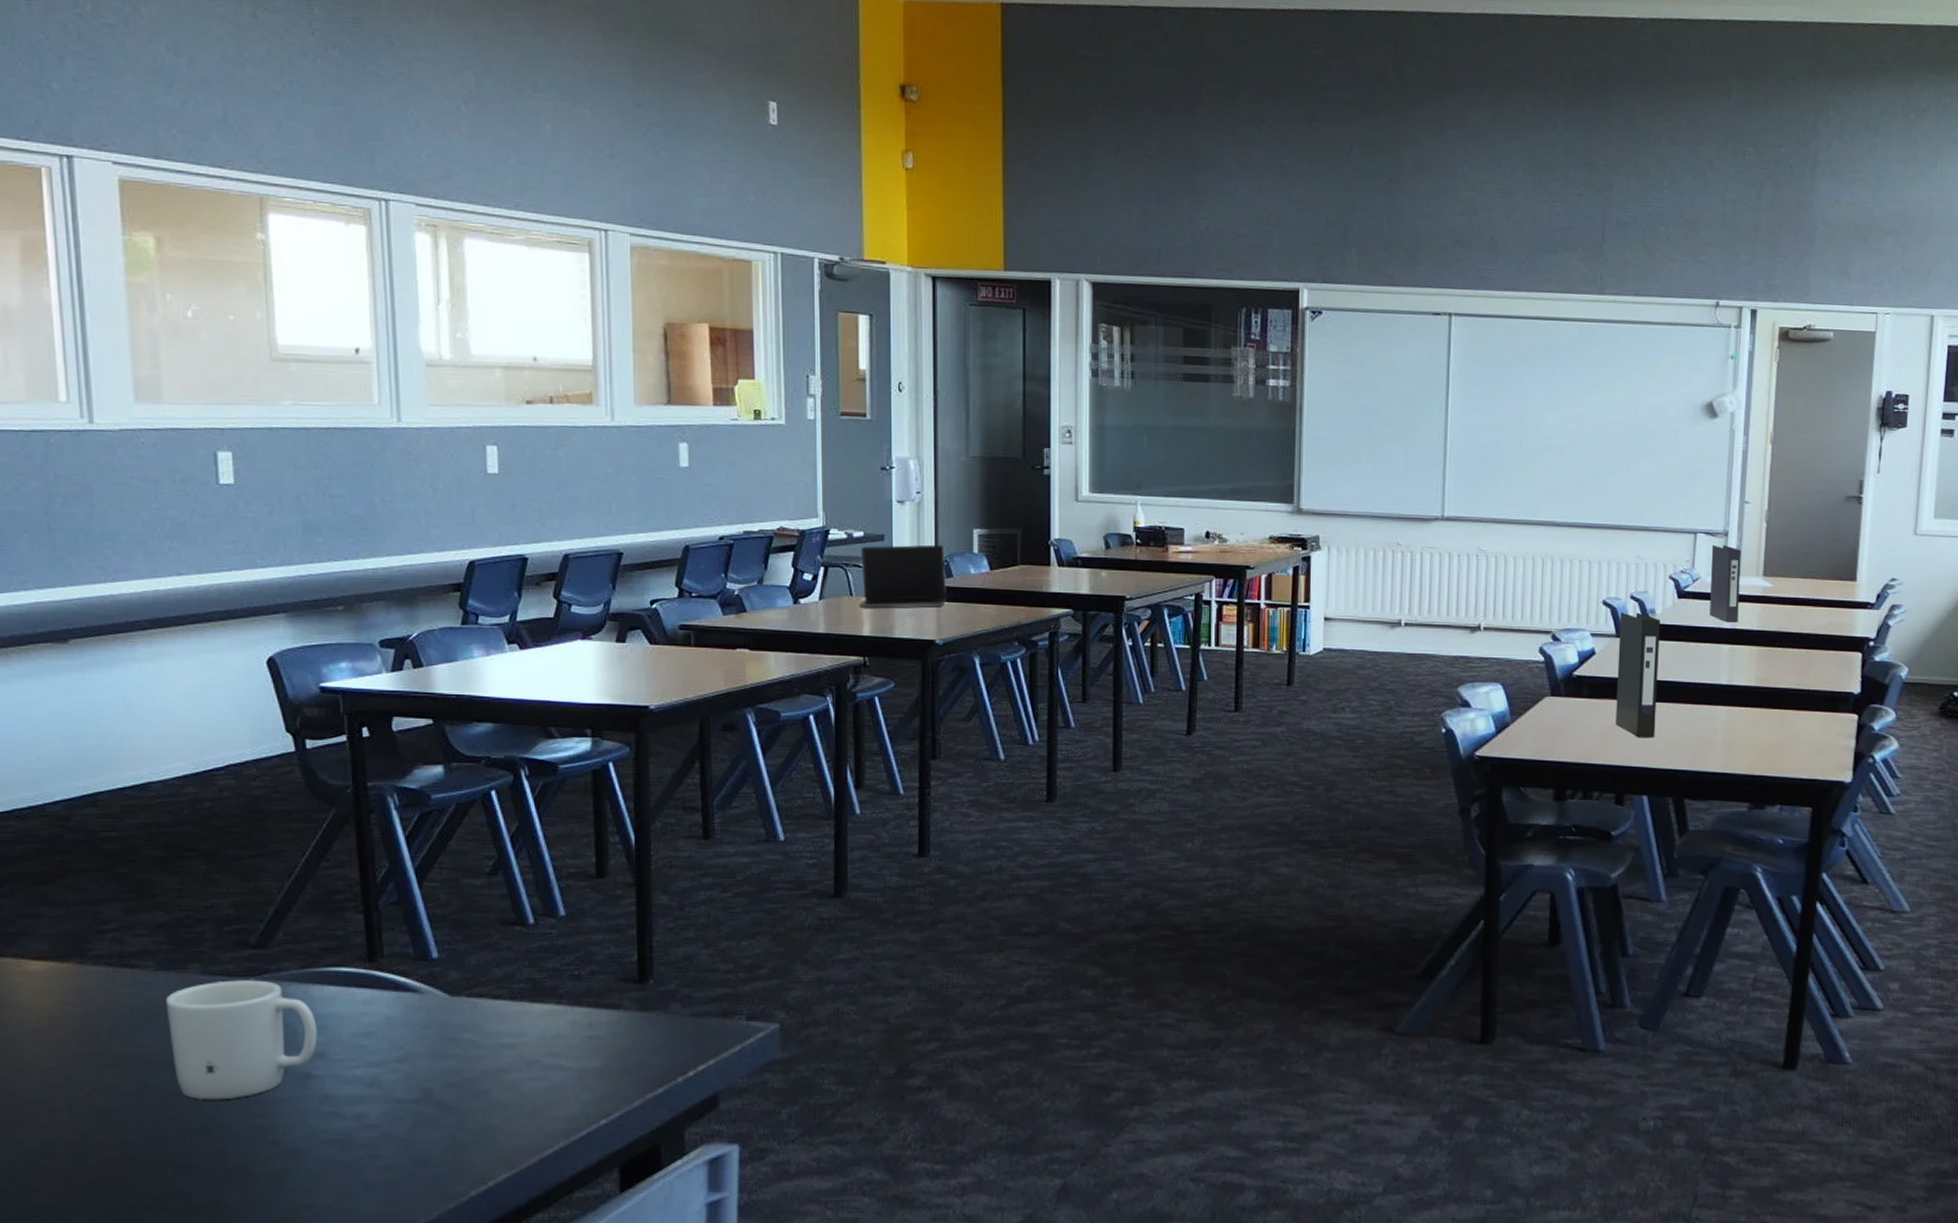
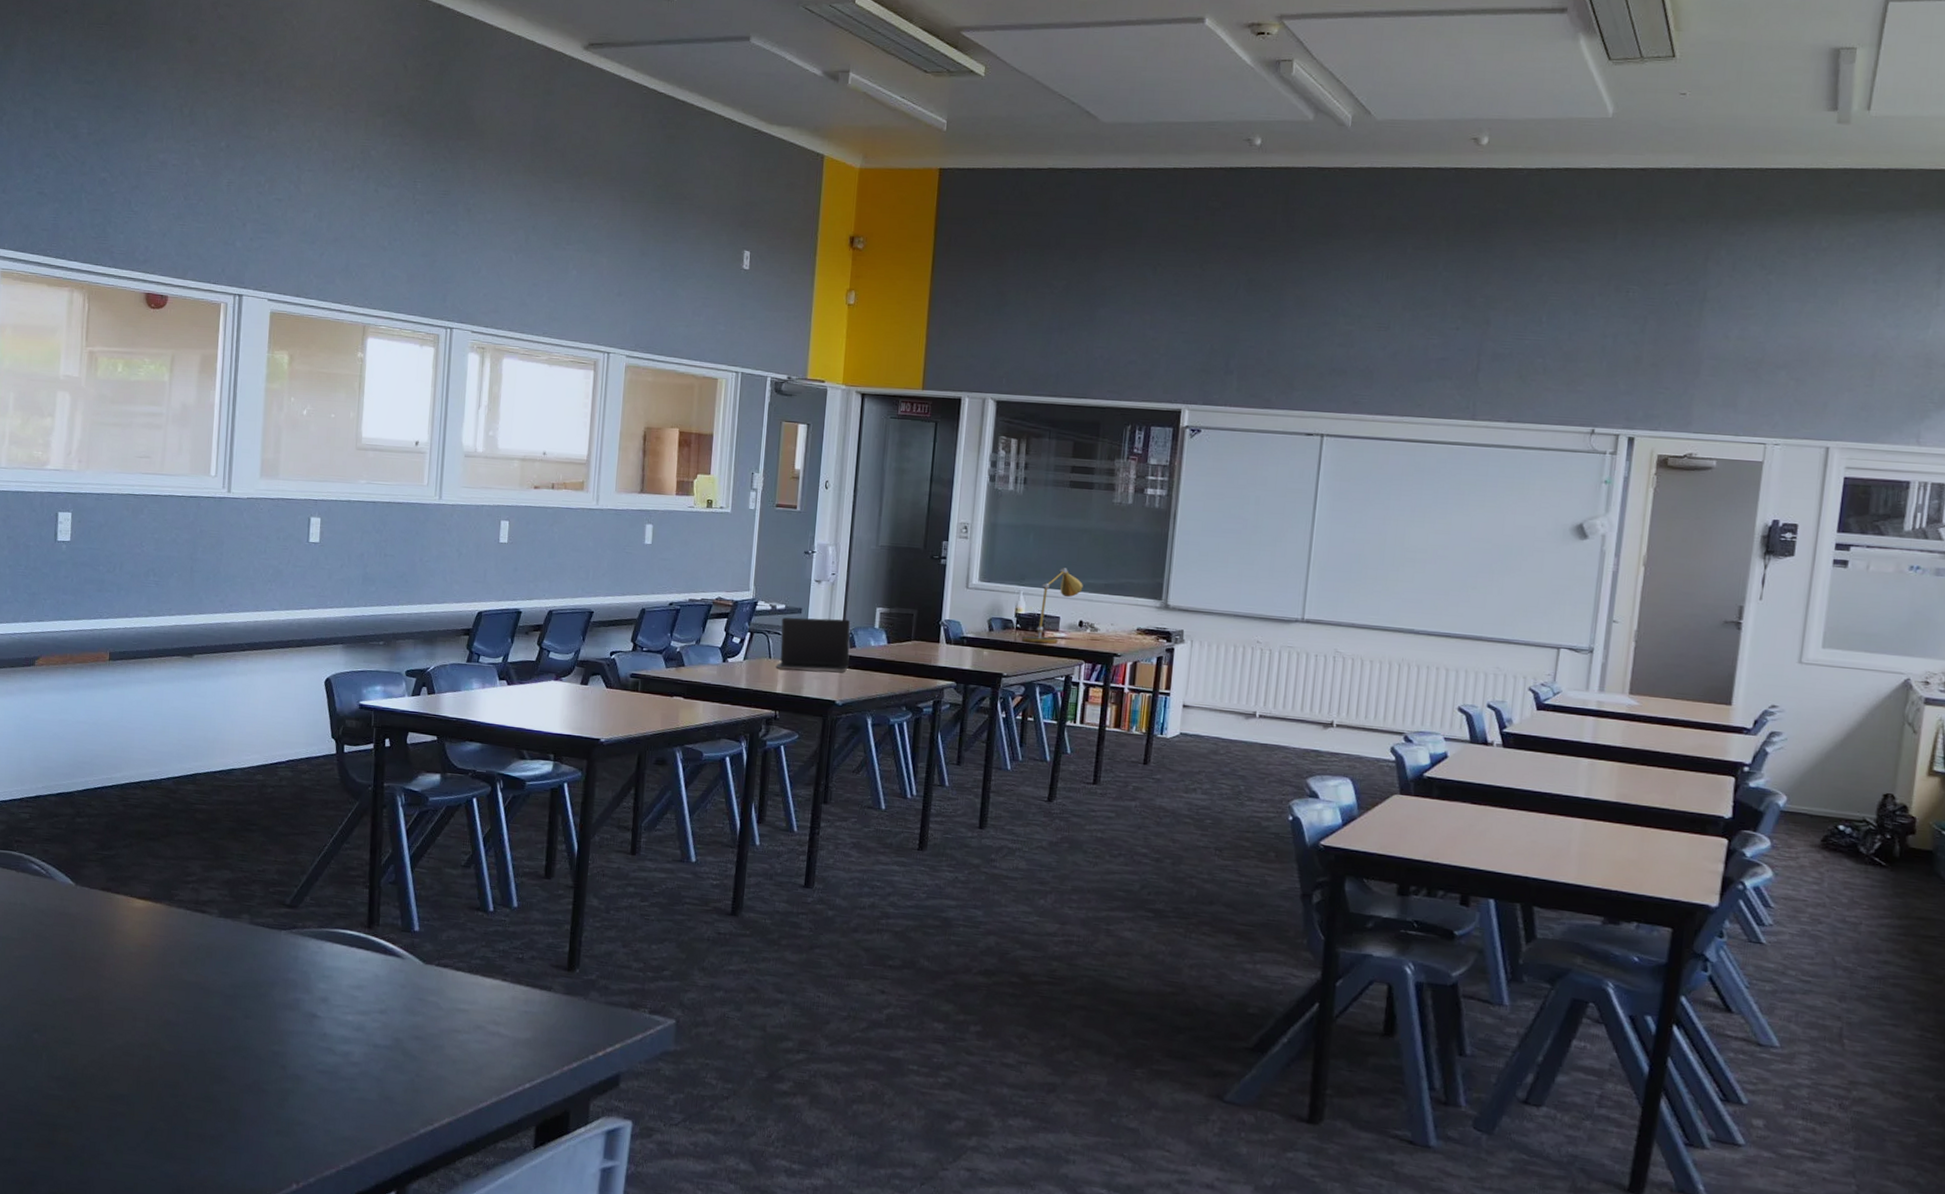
mug: present [165,980,318,1100] -> none [221,931,325,1027]
desk lamp: none [1142,473,1207,561] -> present [1021,568,1083,645]
binder: present [1615,612,1660,737] -> none [1464,719,1517,843]
binder: present [1709,544,1741,622] -> none [1569,660,1607,737]

